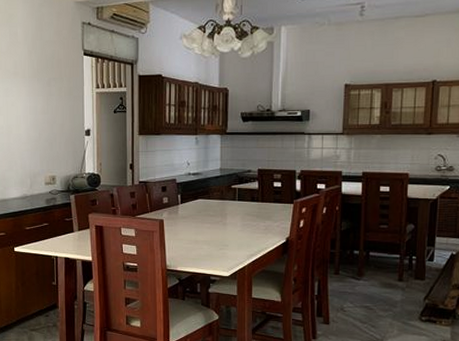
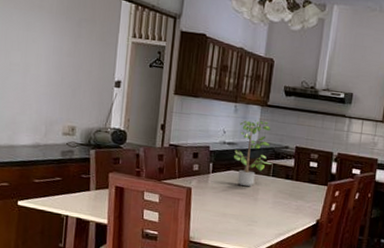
potted plant: none [200,149,237,213] -> present [234,120,272,187]

